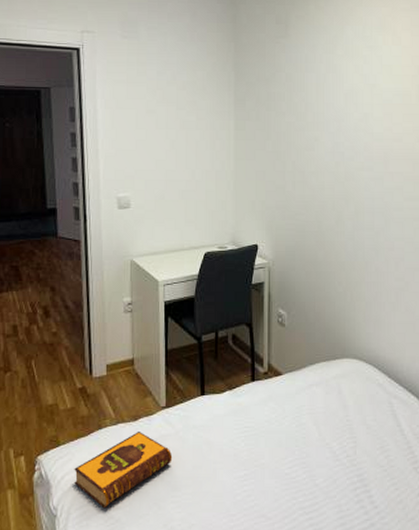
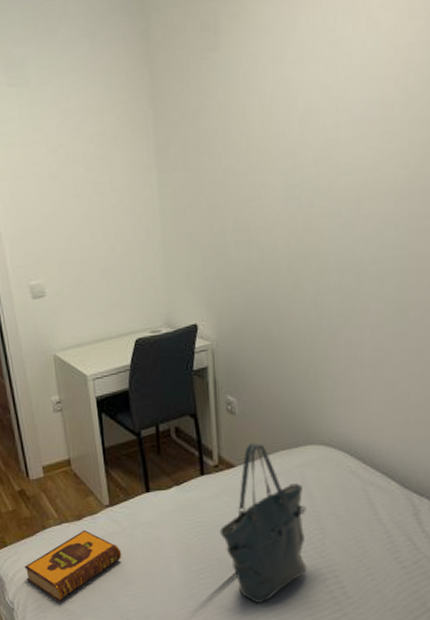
tote bag: none [265,353,341,513] -> present [219,442,307,604]

